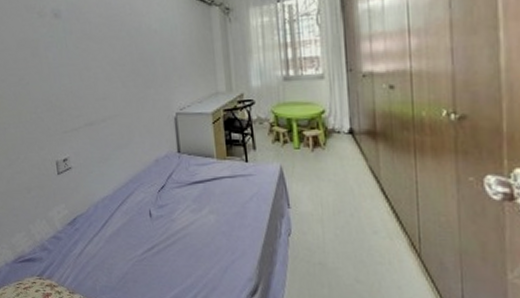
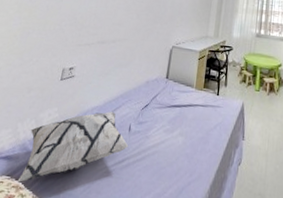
decorative pillow: none [44,200,155,281] -> present [17,111,129,183]

